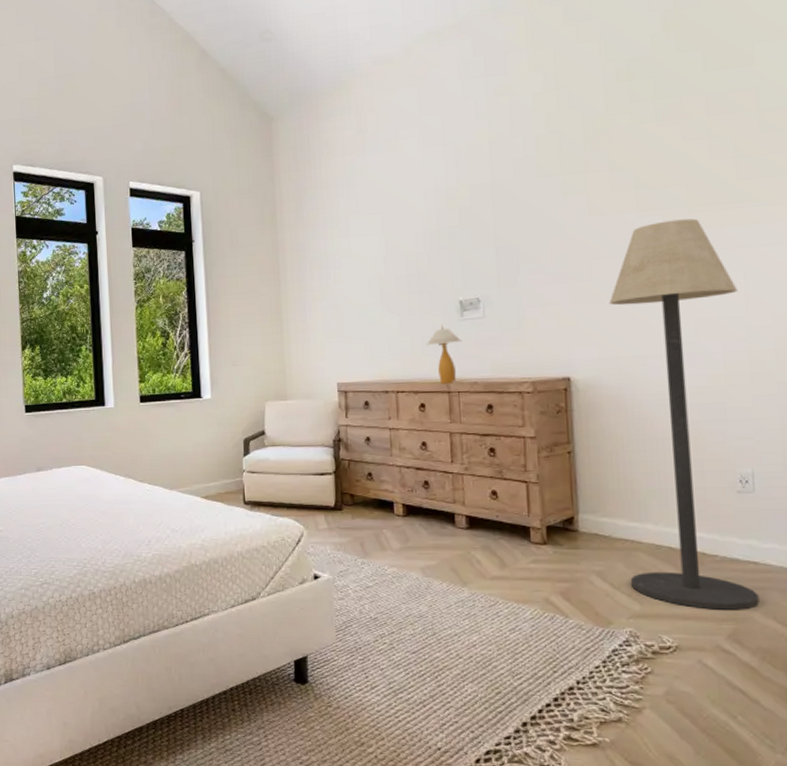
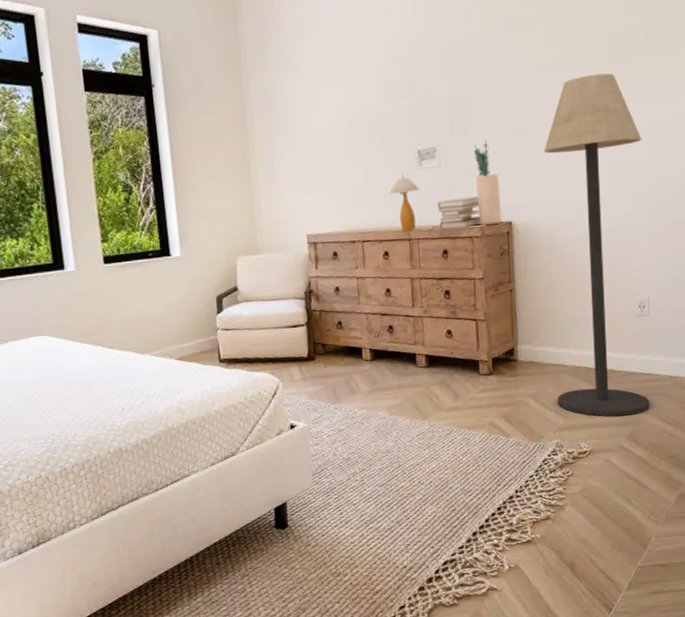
books: none [482,349,533,384] -> present [438,196,481,230]
vase: none [524,289,558,381] -> present [474,139,502,226]

